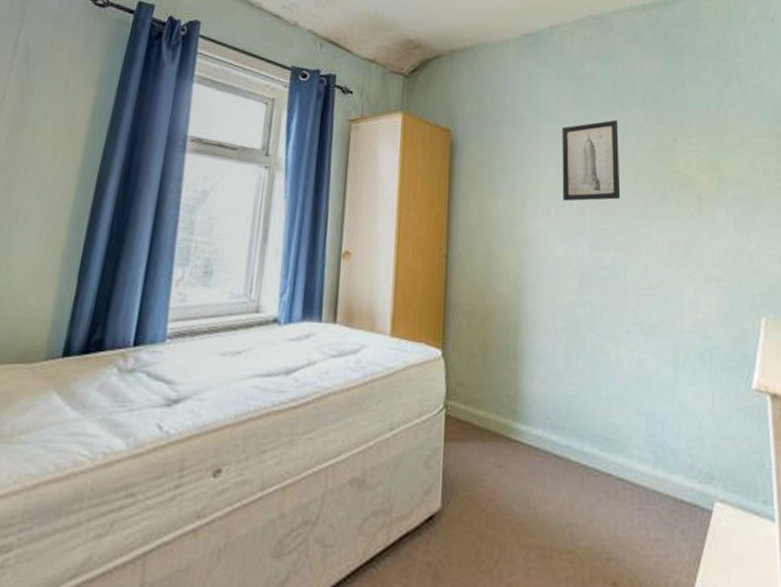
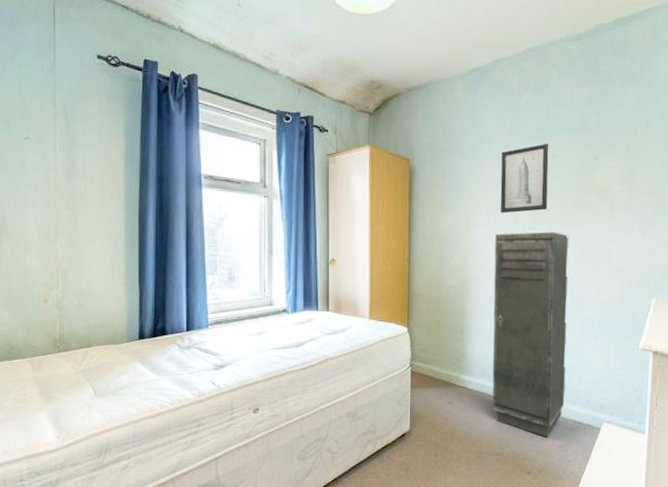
storage cabinet: none [557,226,660,525] -> present [491,232,569,438]

